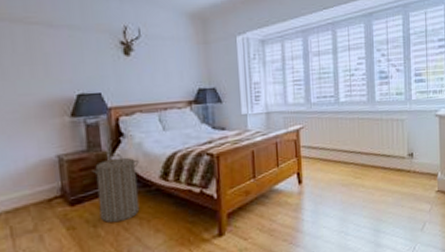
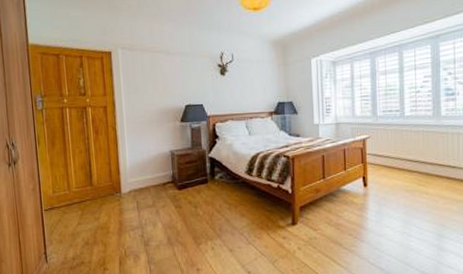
laundry hamper: present [92,153,140,223] -> none [195,151,230,206]

